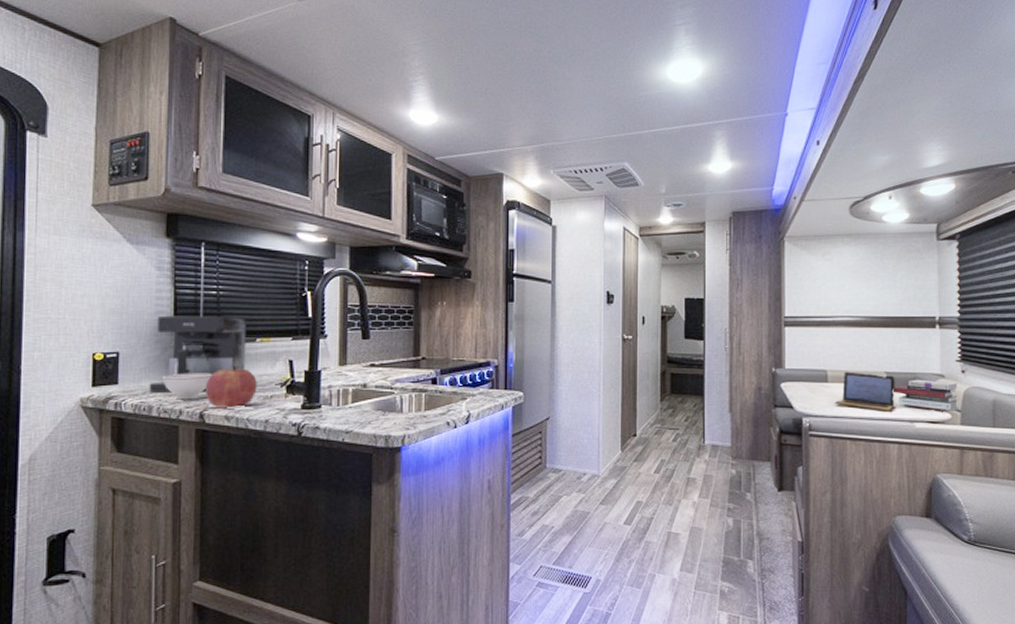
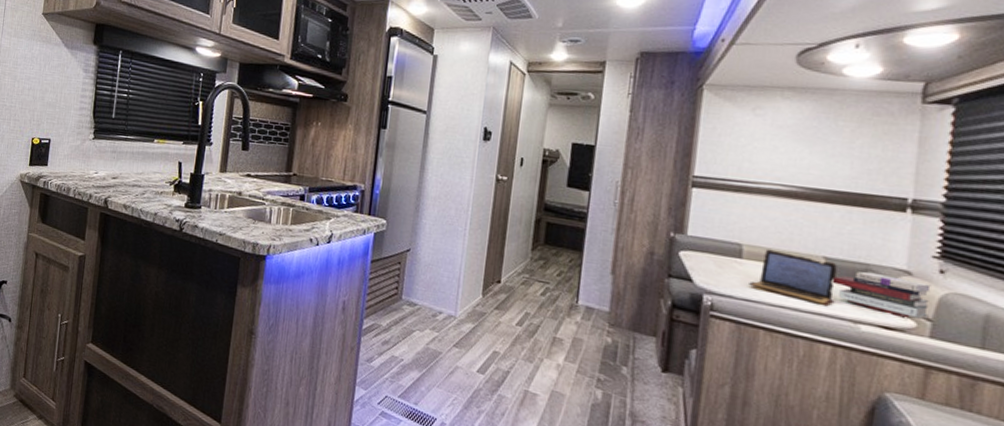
coffee maker: present [149,315,247,393] -> none [69,111,148,181]
bowl: present [163,373,213,400] -> none [80,162,118,187]
fruit: present [205,364,257,408] -> none [110,160,152,199]

